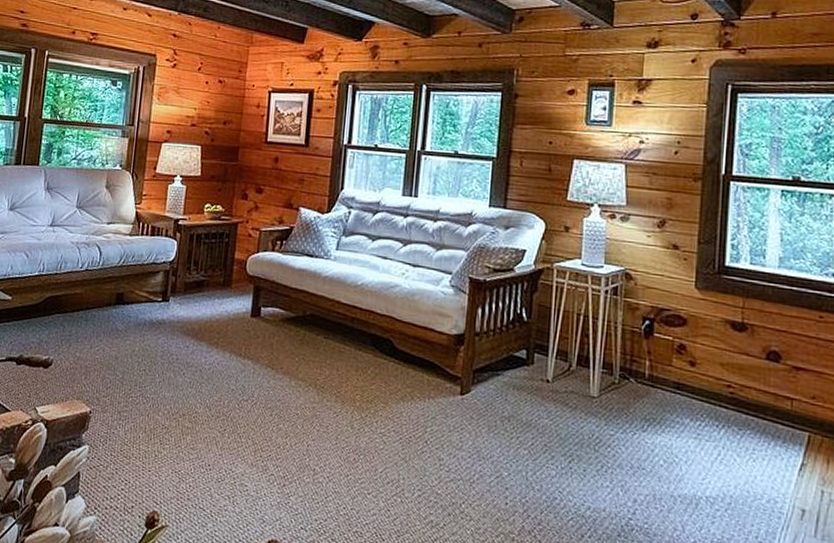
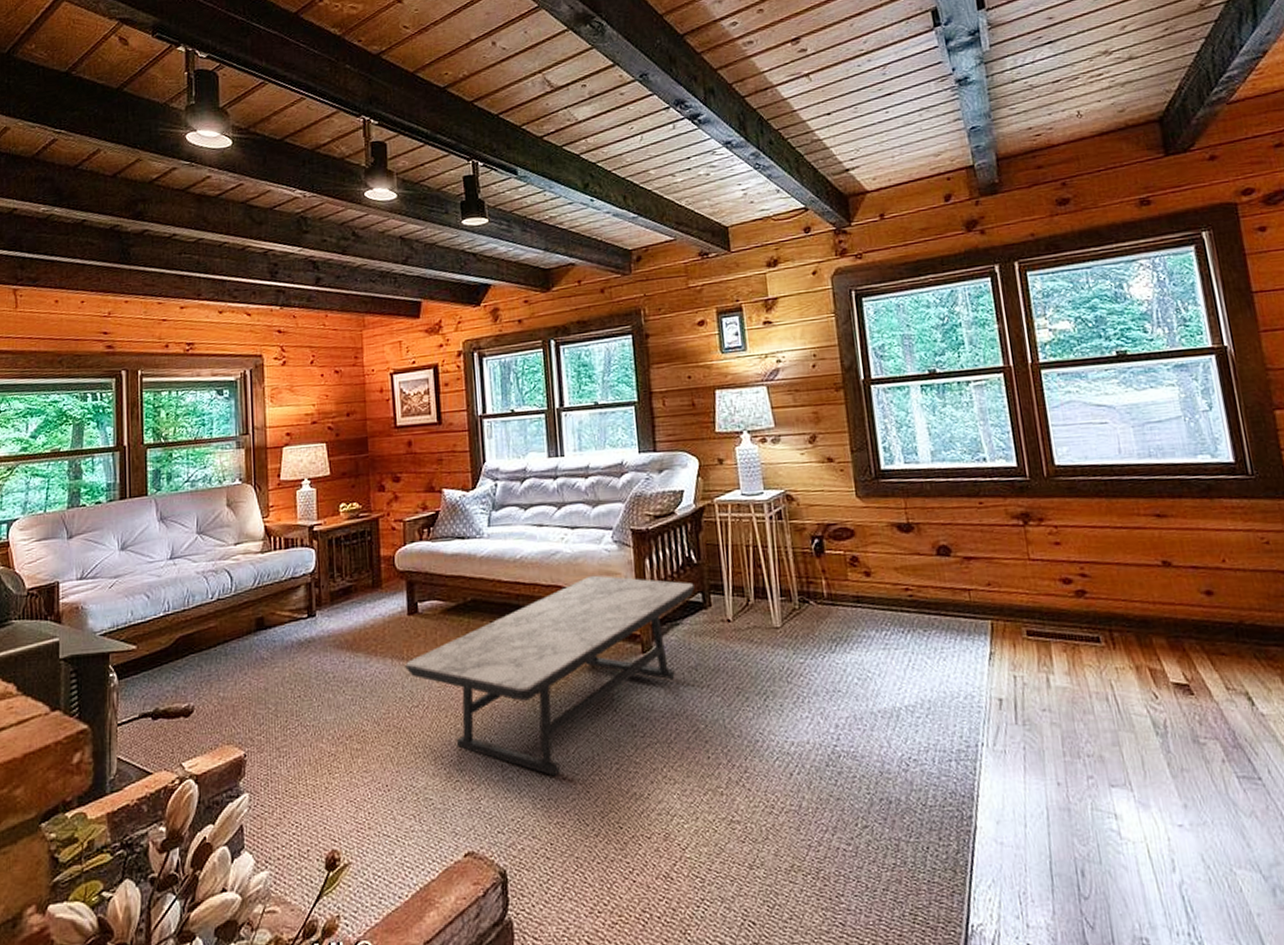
coffee table: none [241,313,522,490] -> present [405,575,696,777]

